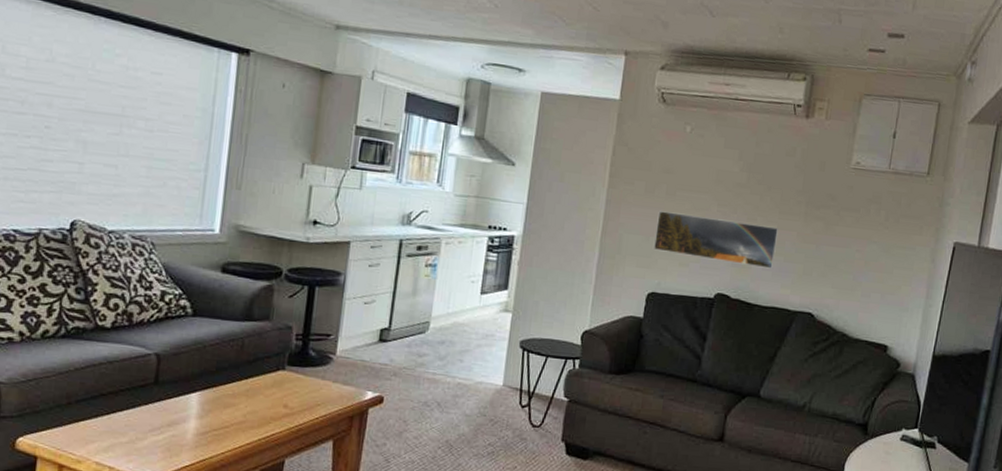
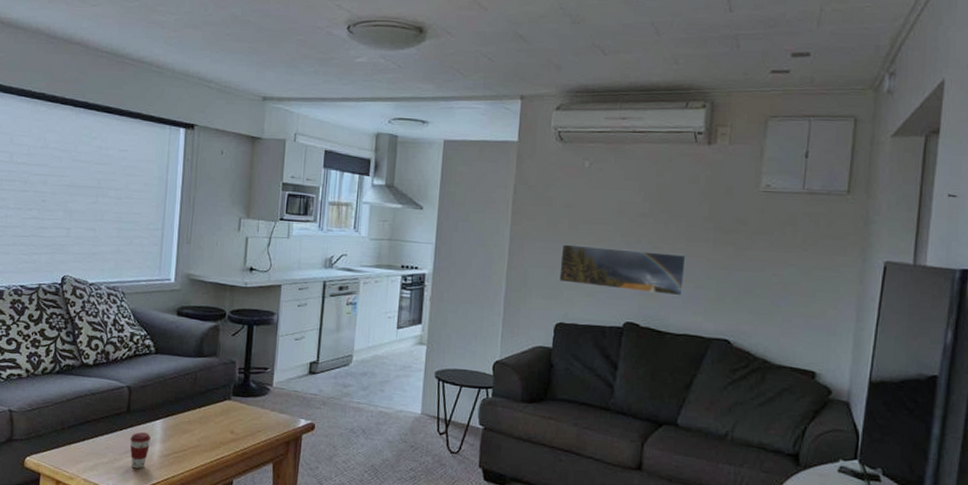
coffee cup: none [157,407,185,449] -> present [130,432,152,468]

